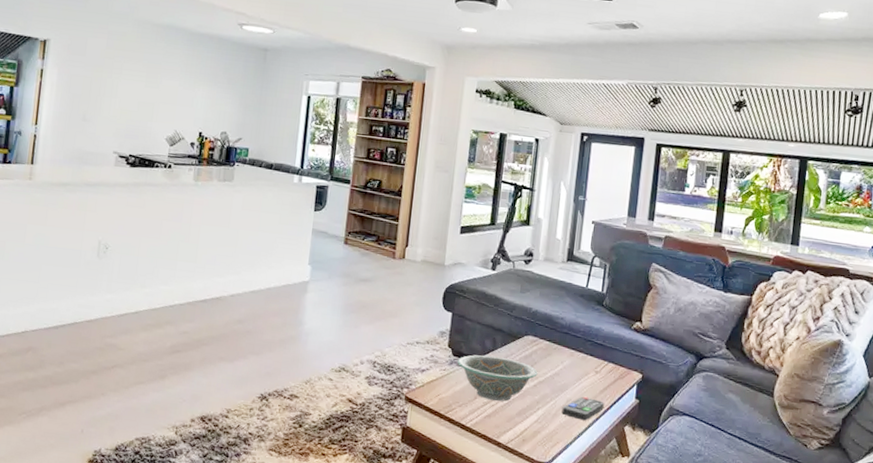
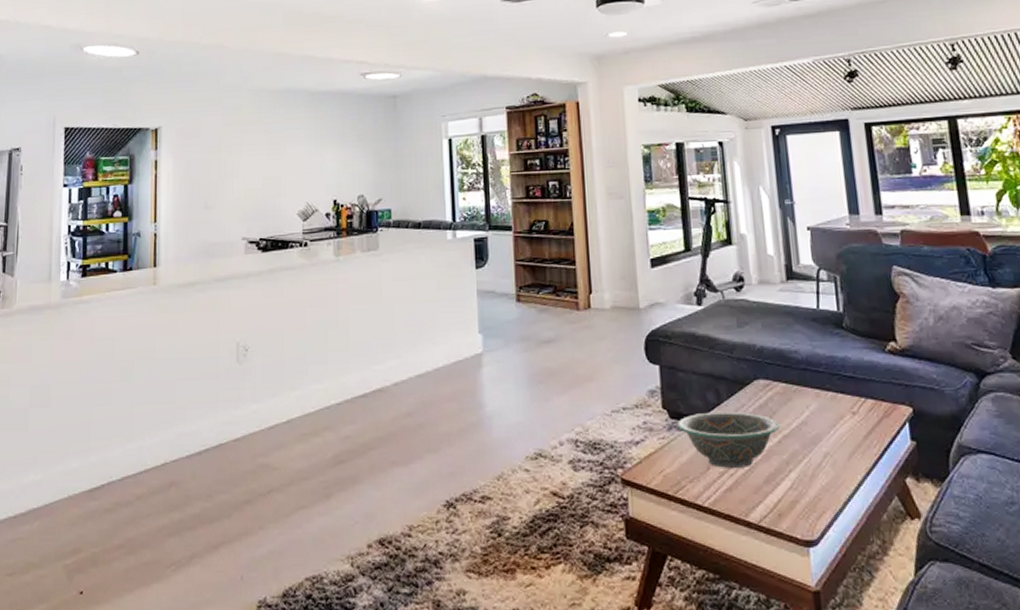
remote control: present [561,396,605,421] -> none [820,446,873,479]

